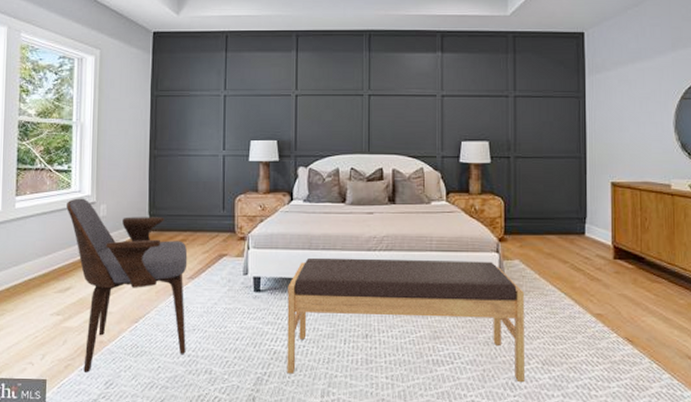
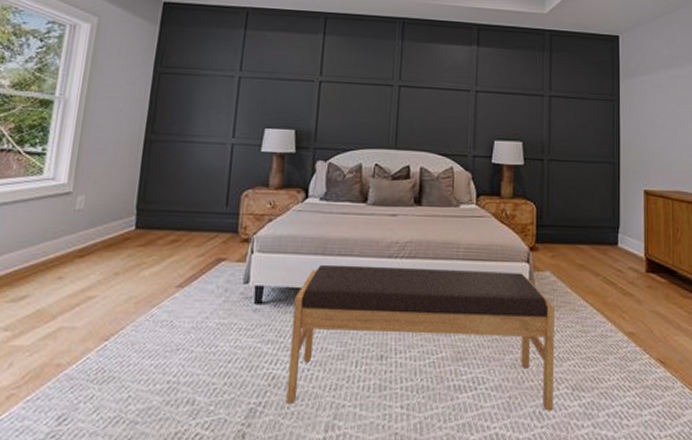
armchair: present [67,198,188,372] -> none [30,186,179,405]

